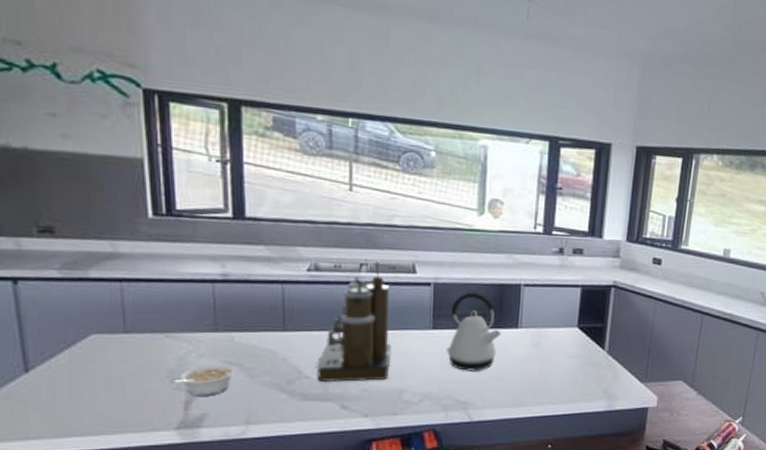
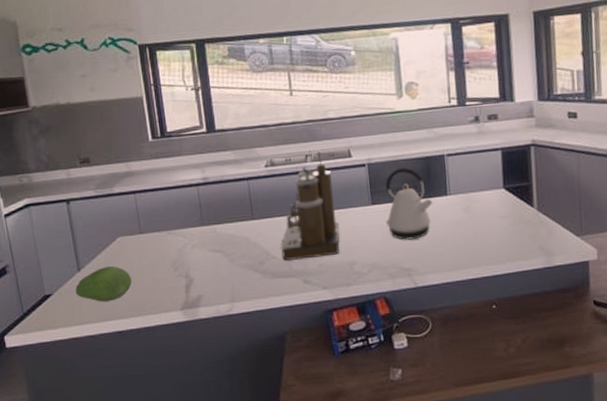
fruit: none [18,369,108,413] -> present [75,265,132,302]
legume: present [173,363,237,396] -> none [176,251,221,281]

